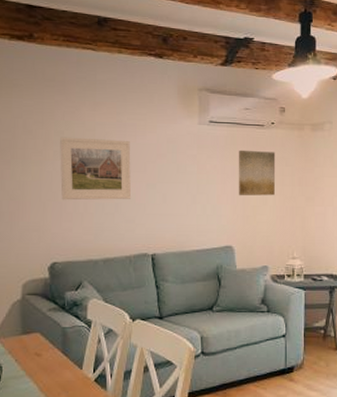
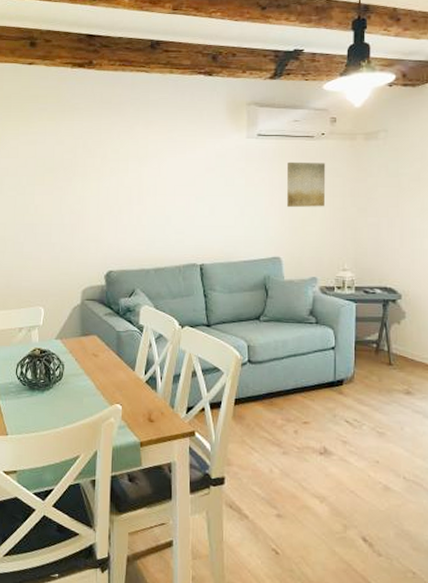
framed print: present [60,137,131,200] -> none [116,155,181,214]

